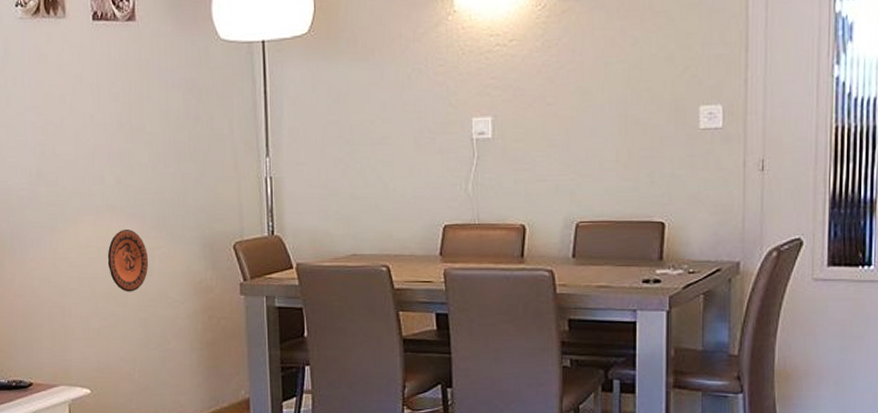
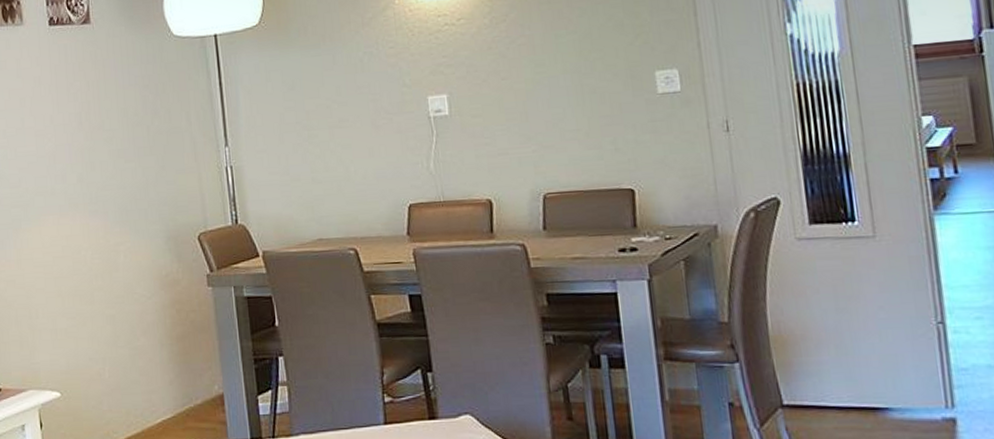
decorative plate: present [107,230,149,292] -> none [72,226,114,290]

